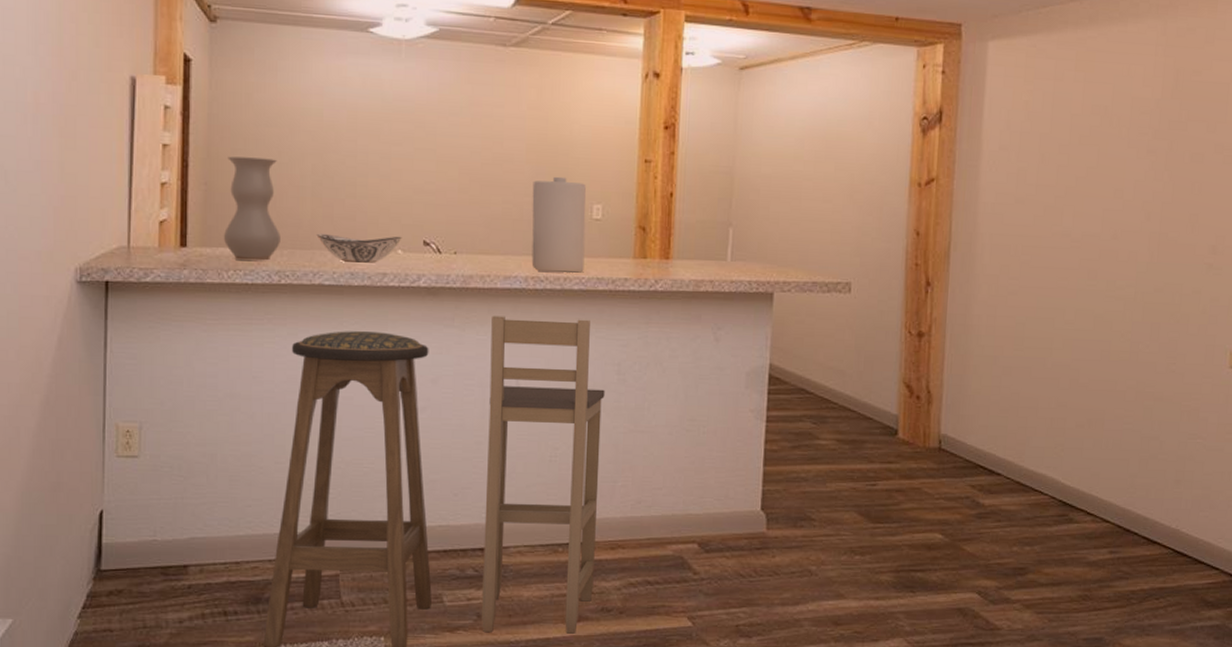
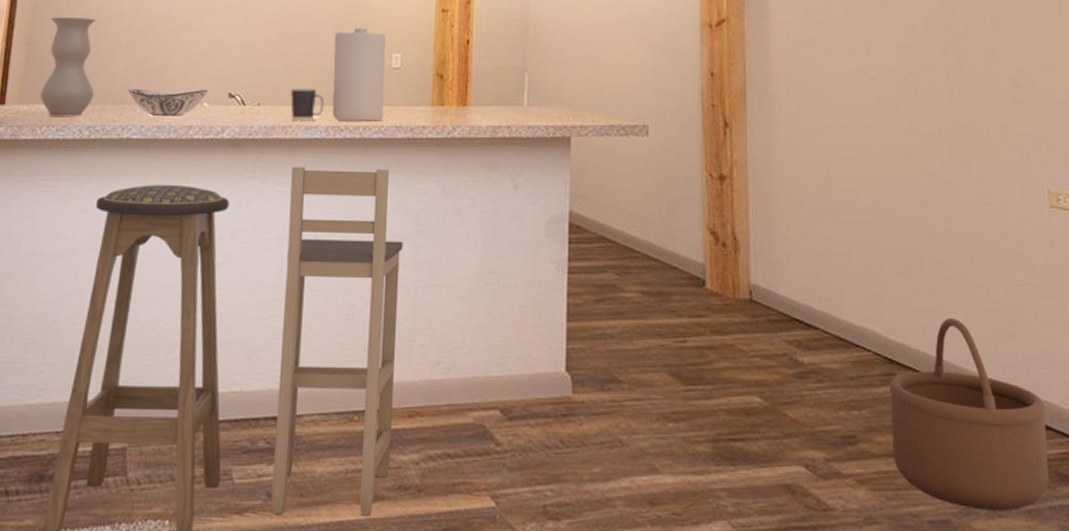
mug: none [488,237,524,272] -> present [290,88,325,122]
basket: none [1058,466,1200,630] -> present [889,317,1049,510]

